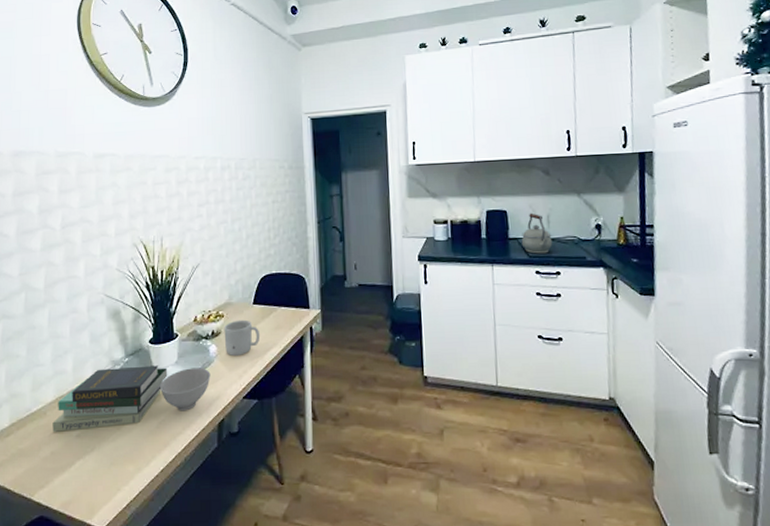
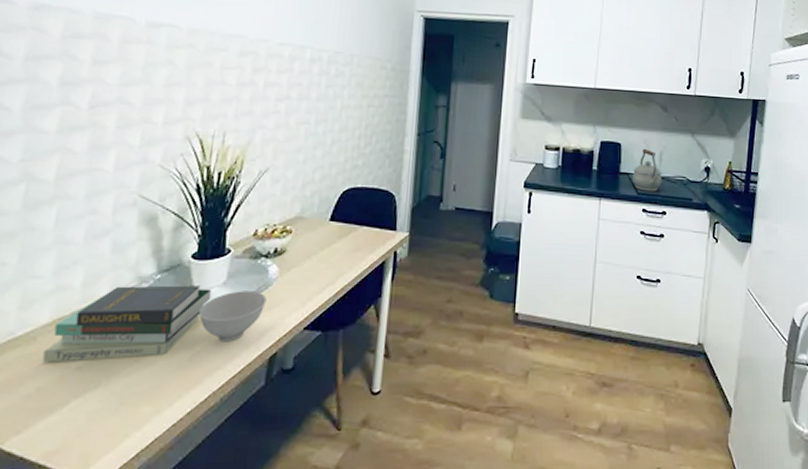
mug: present [224,319,261,357] -> none [288,237,334,281]

